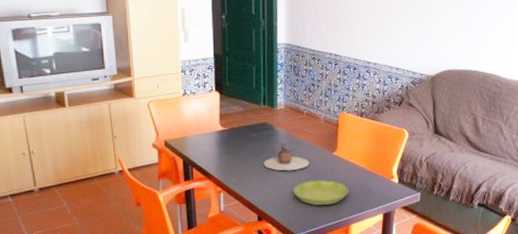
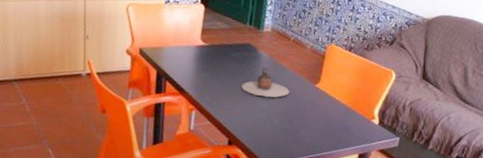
saucer: present [293,180,349,205] -> none [269,110,327,138]

